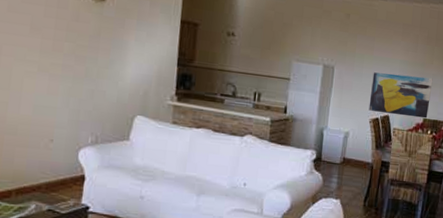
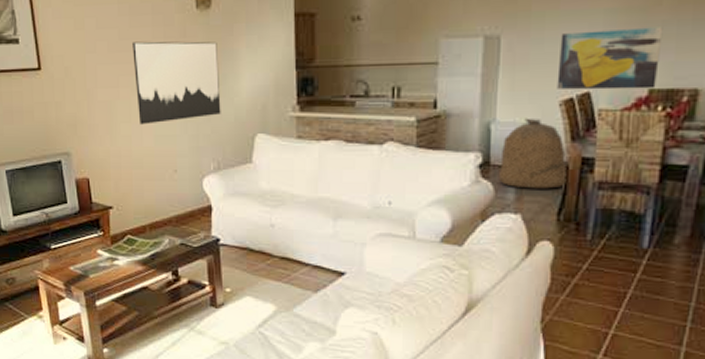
wall art: none [18,16,108,95] -> present [132,41,221,125]
bag: none [326,128,372,182] -> present [498,118,567,189]

